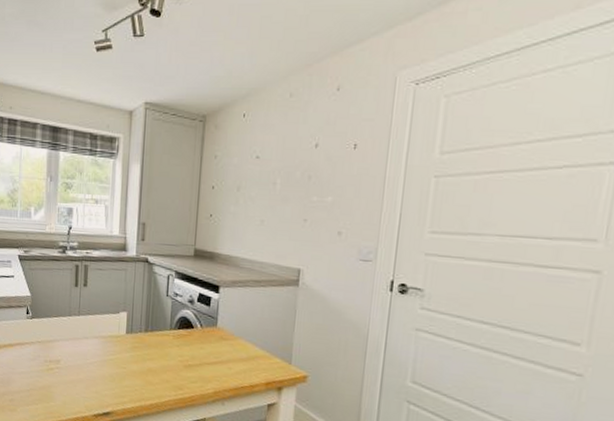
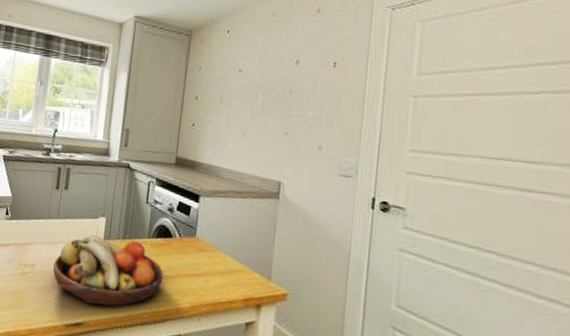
fruit bowl: none [78,329,187,396] -> present [53,235,164,307]

